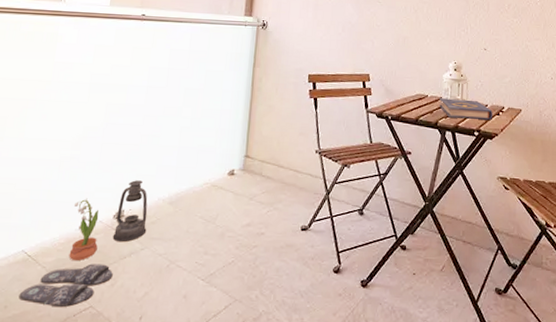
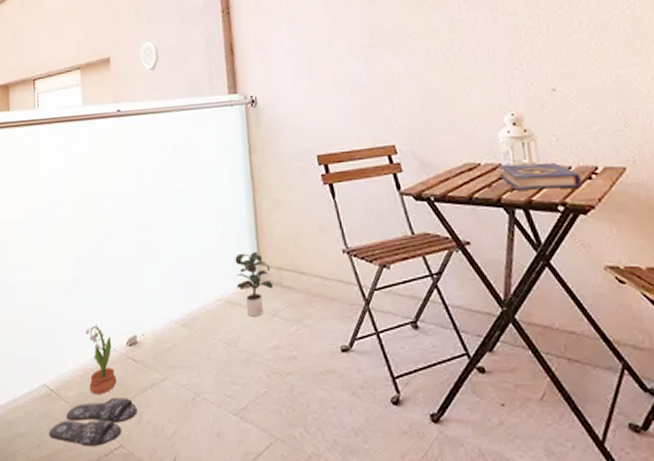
lantern: present [112,180,148,243] -> none [129,301,164,373]
potted plant: none [224,146,255,199] -> present [235,251,274,317]

